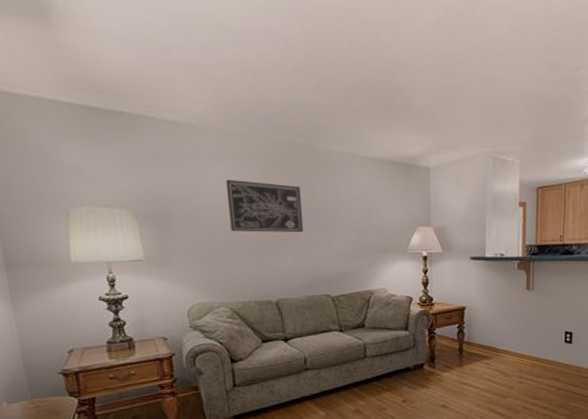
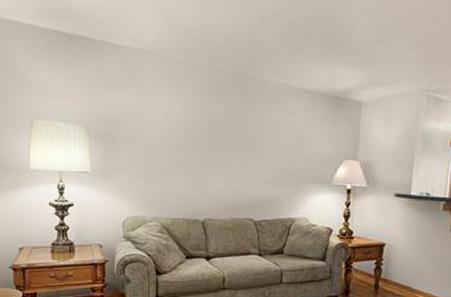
wall art: present [226,179,304,233] -> none [168,102,236,158]

